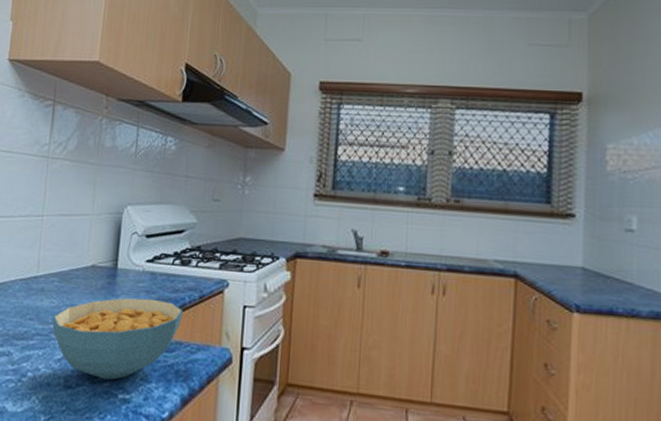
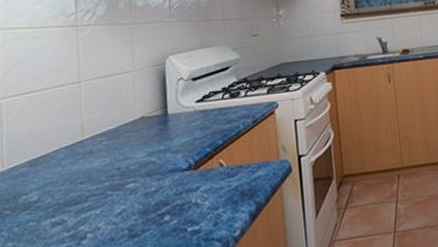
cereal bowl: present [52,298,183,380] -> none [107,132,240,219]

